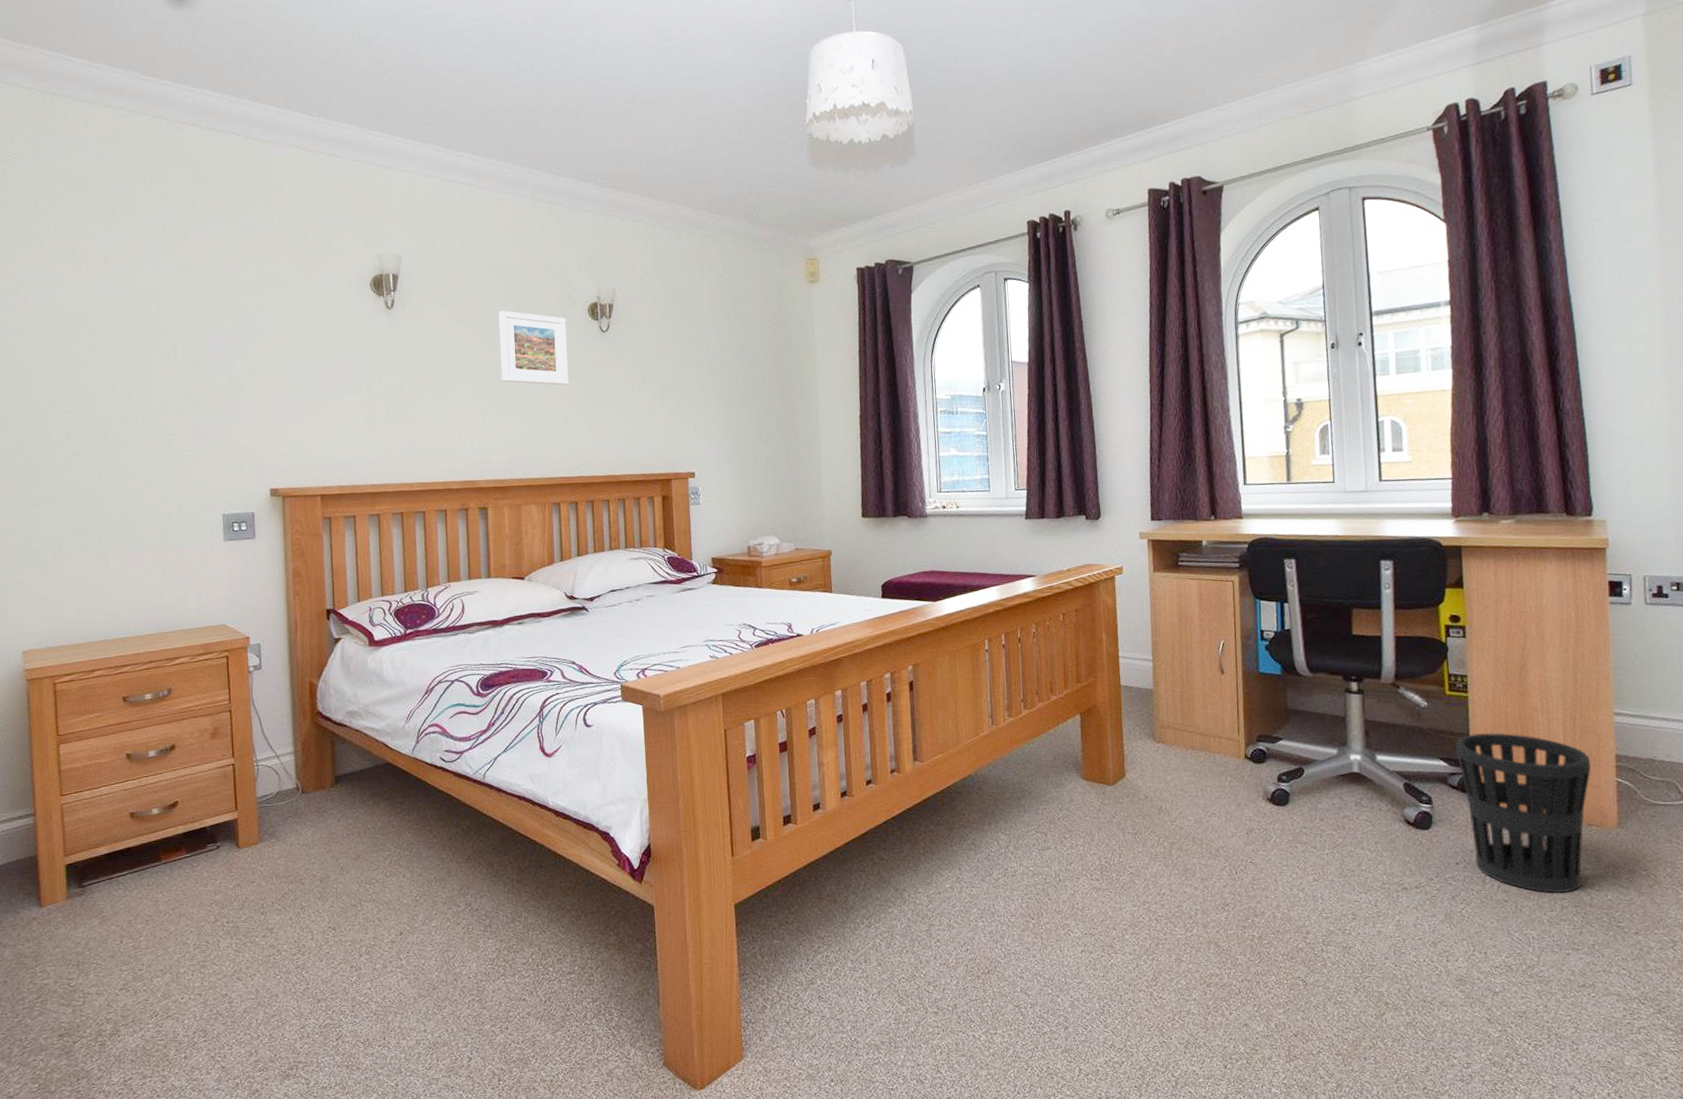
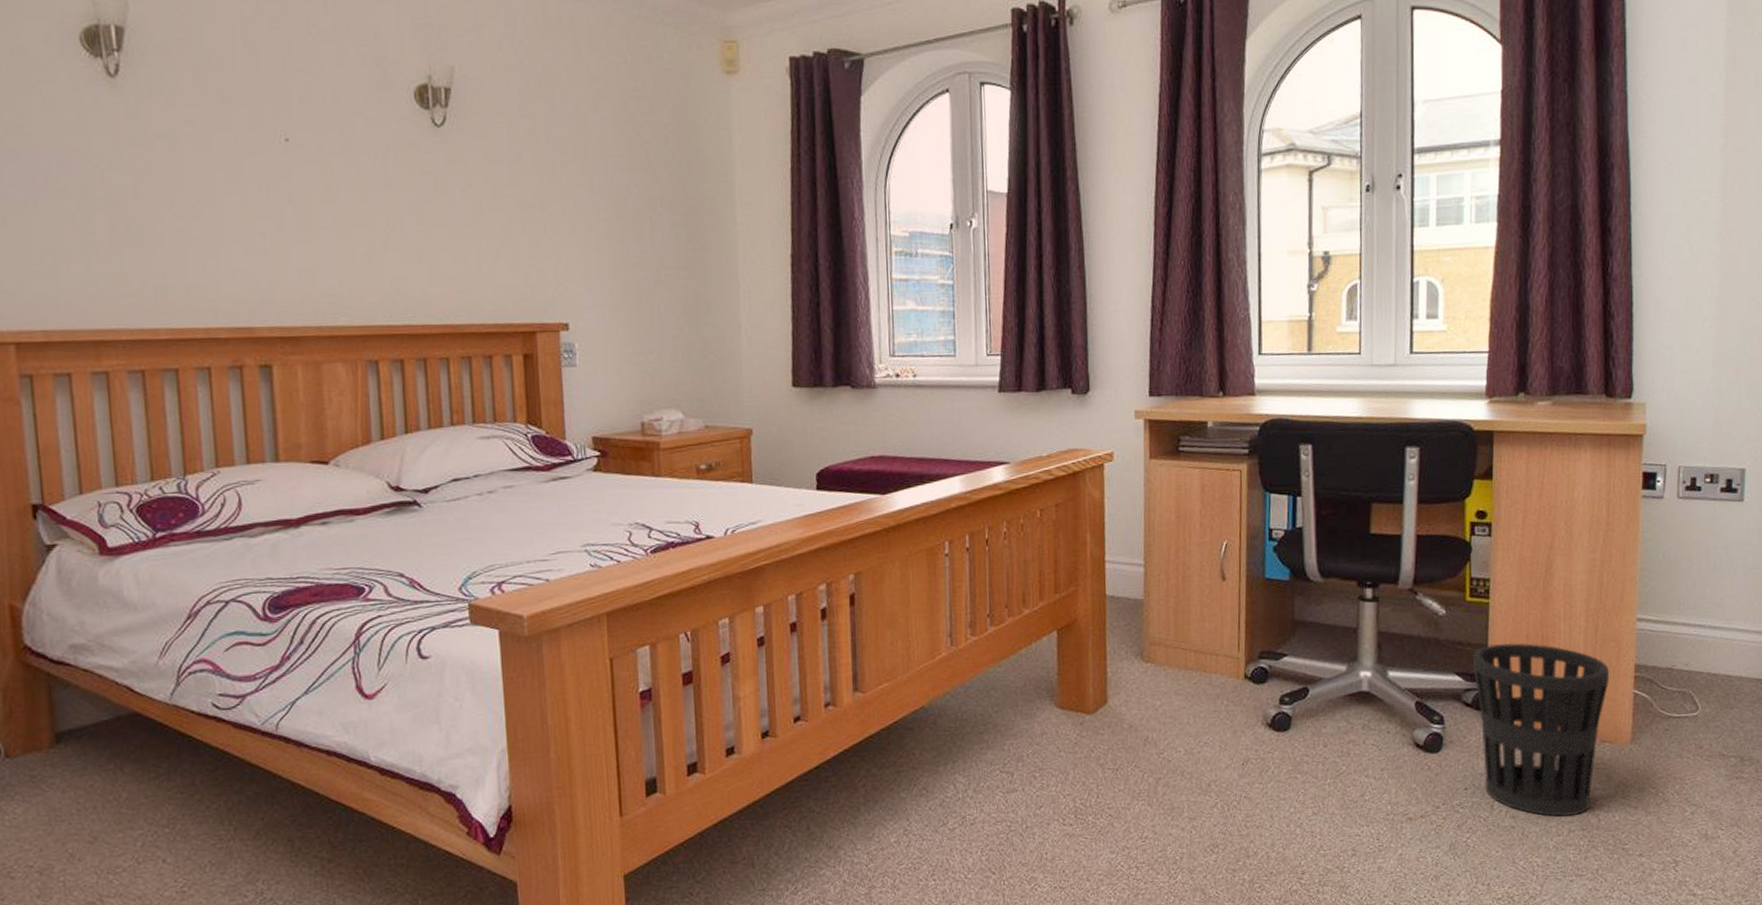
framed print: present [498,310,570,386] -> none [280,88,389,199]

